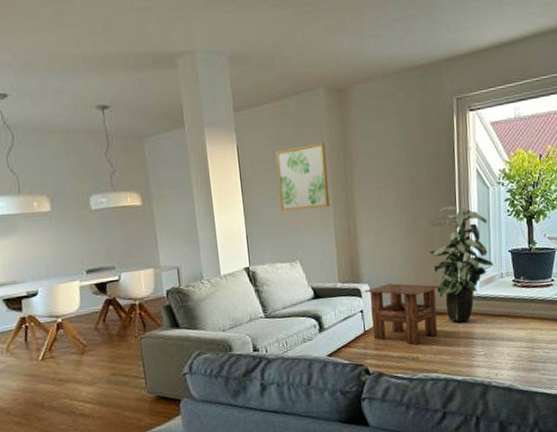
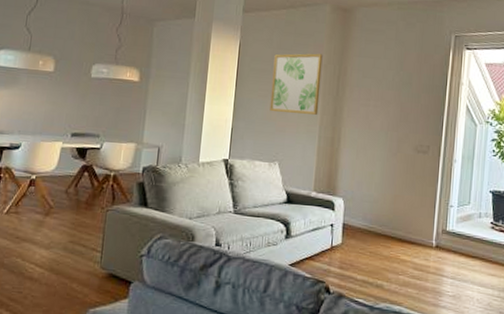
side table: present [363,283,442,345] -> none [337,202,417,272]
indoor plant: present [428,206,493,322] -> none [408,135,473,257]

